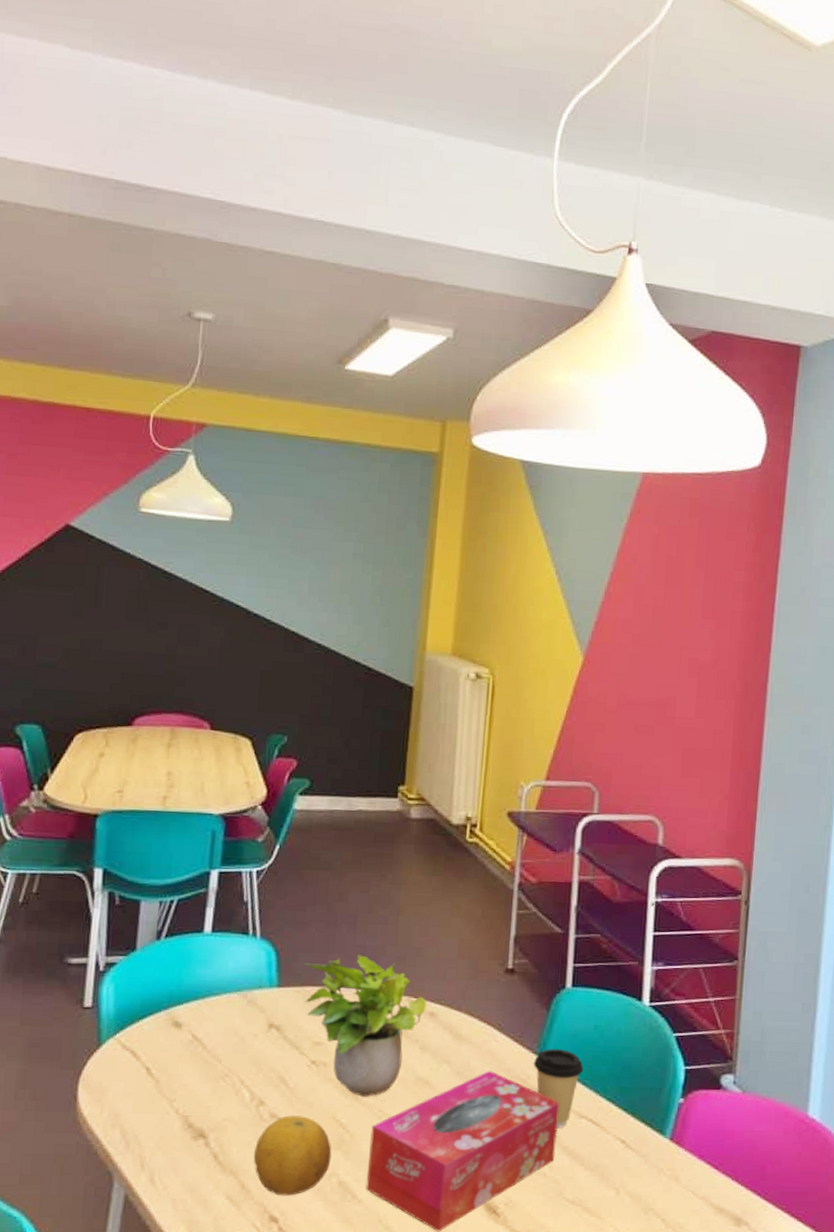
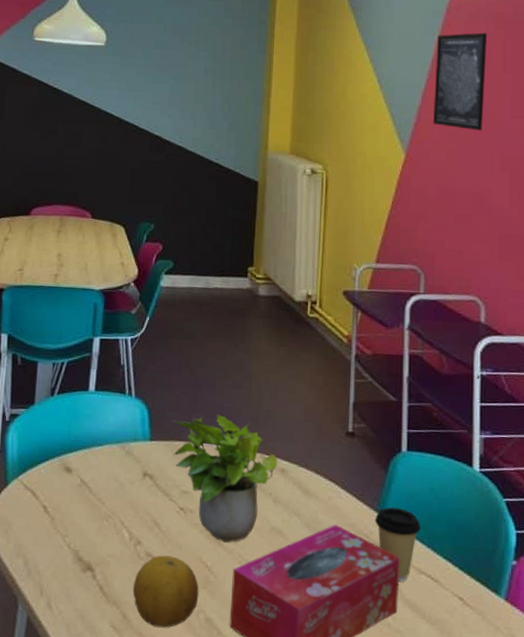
wall art: none [616,520,680,632] -> present [433,32,487,131]

